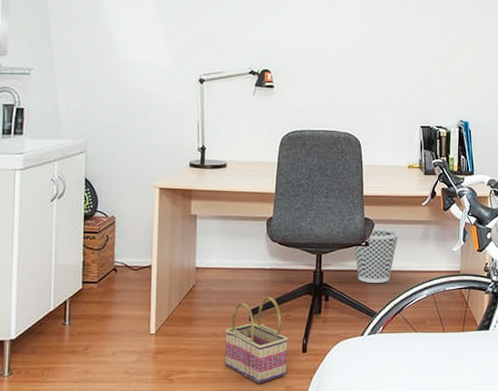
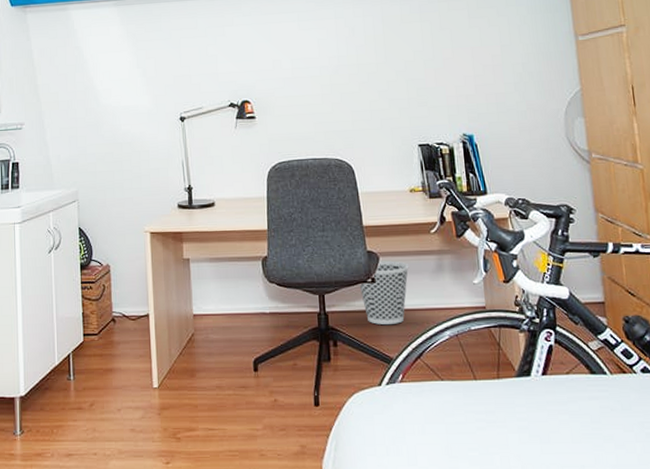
basket: present [224,296,289,383] -> none [230,344,299,442]

